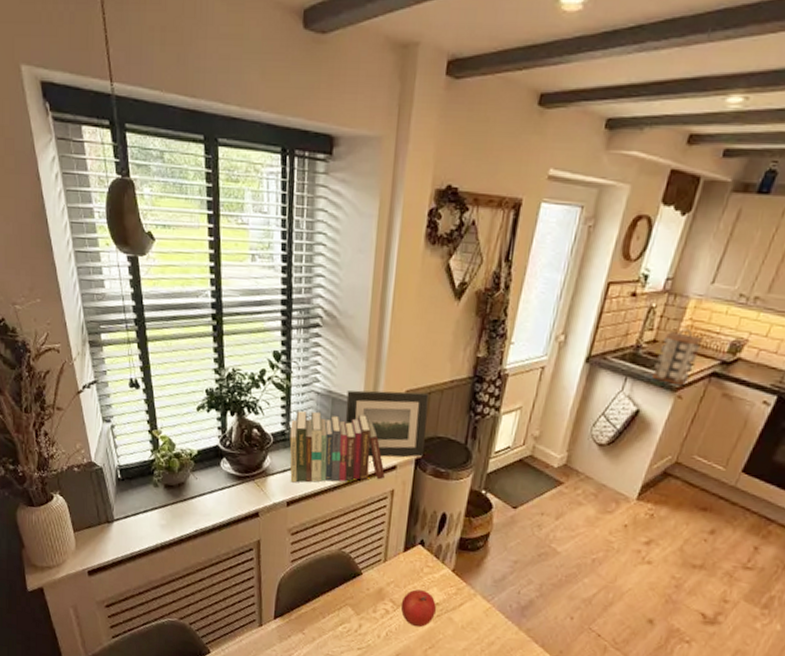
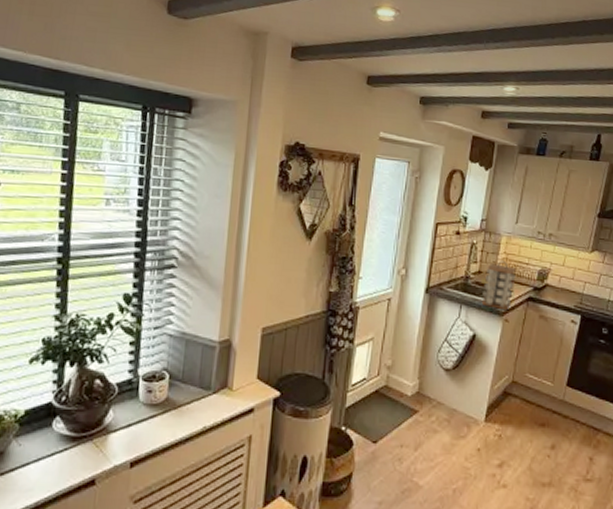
books: present [289,410,385,483] -> none [135,355,242,438]
picture frame: present [345,390,429,457] -> none [199,328,285,401]

